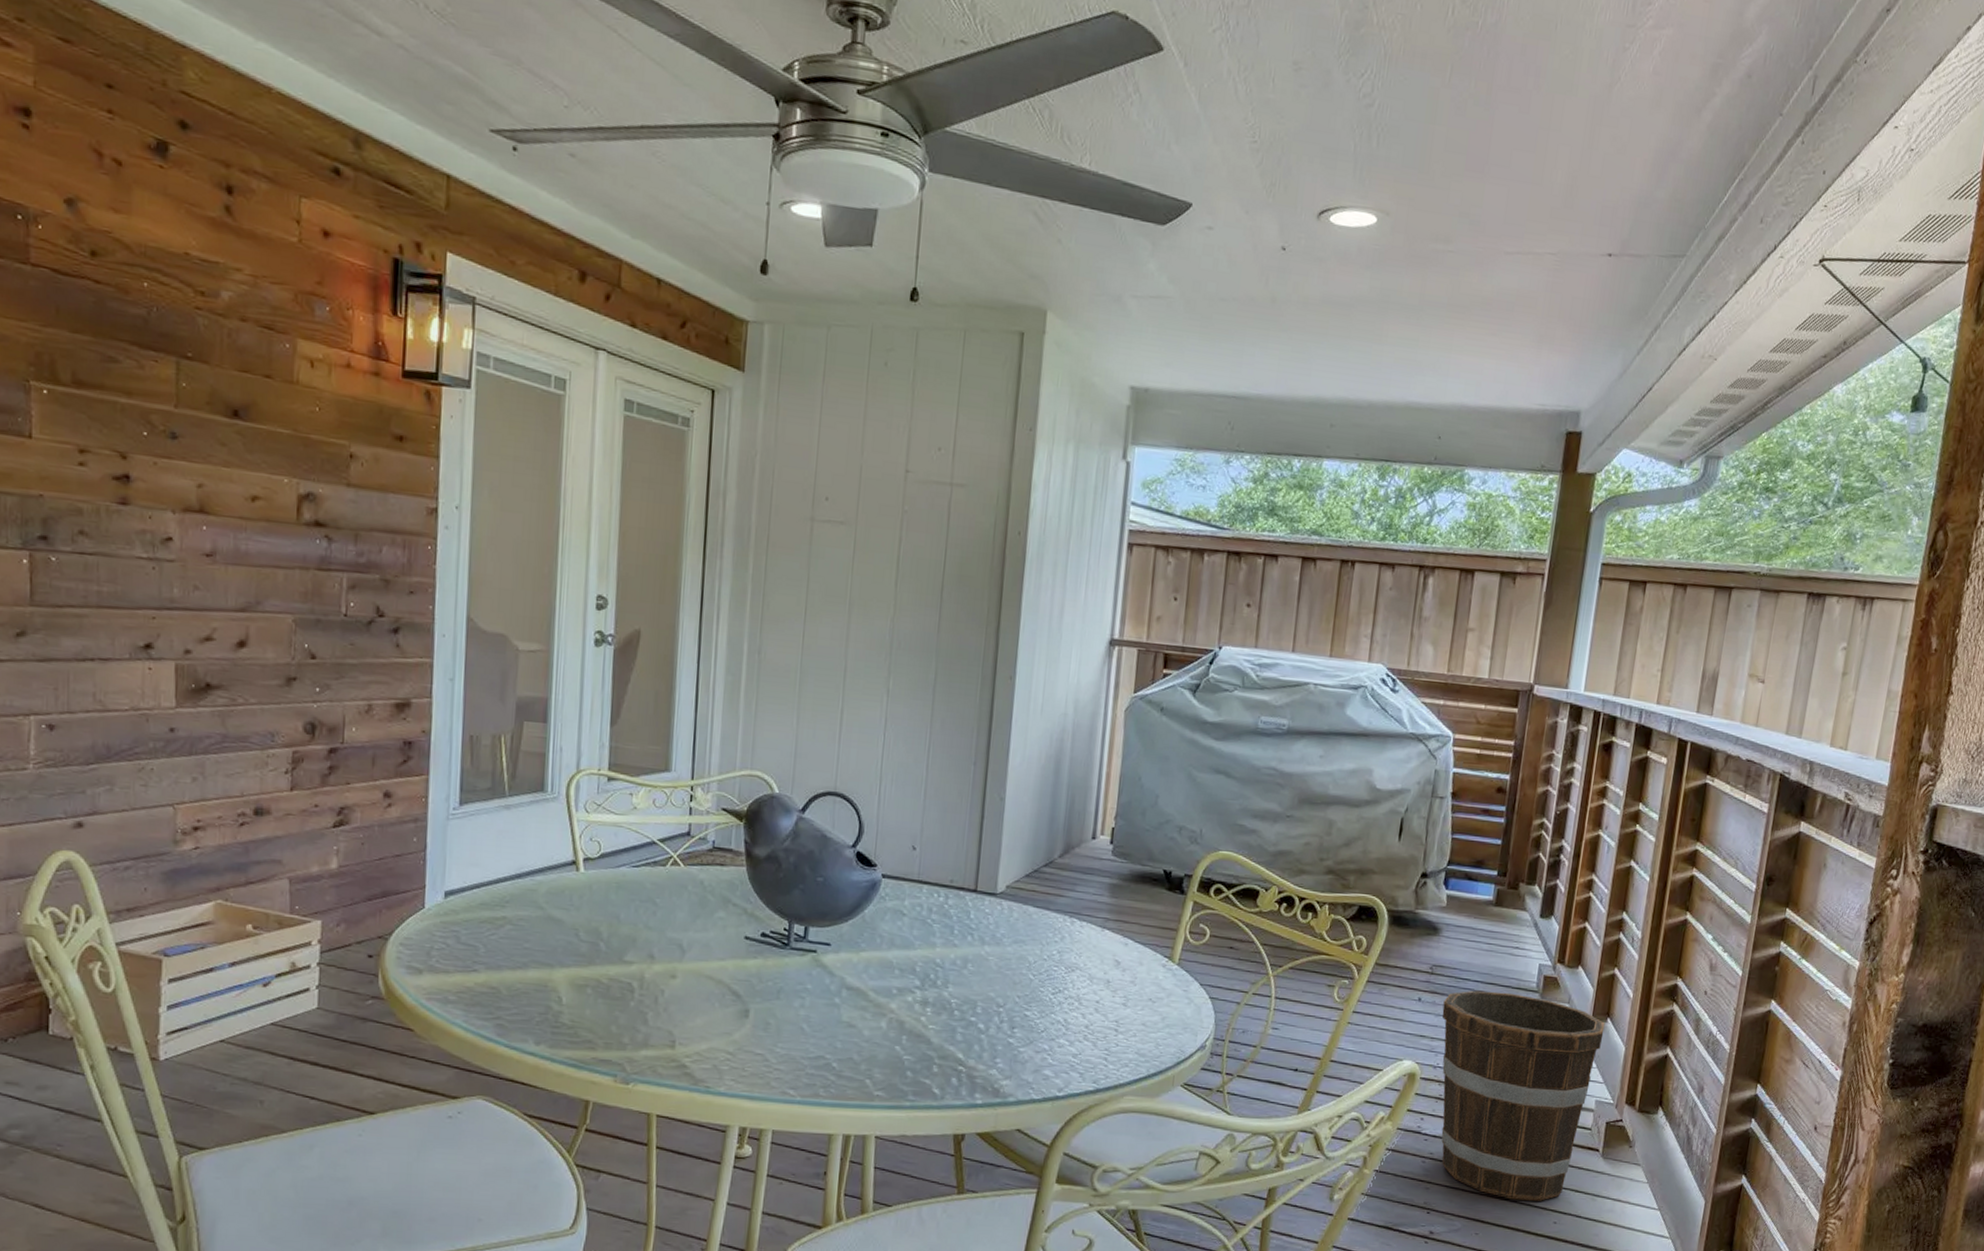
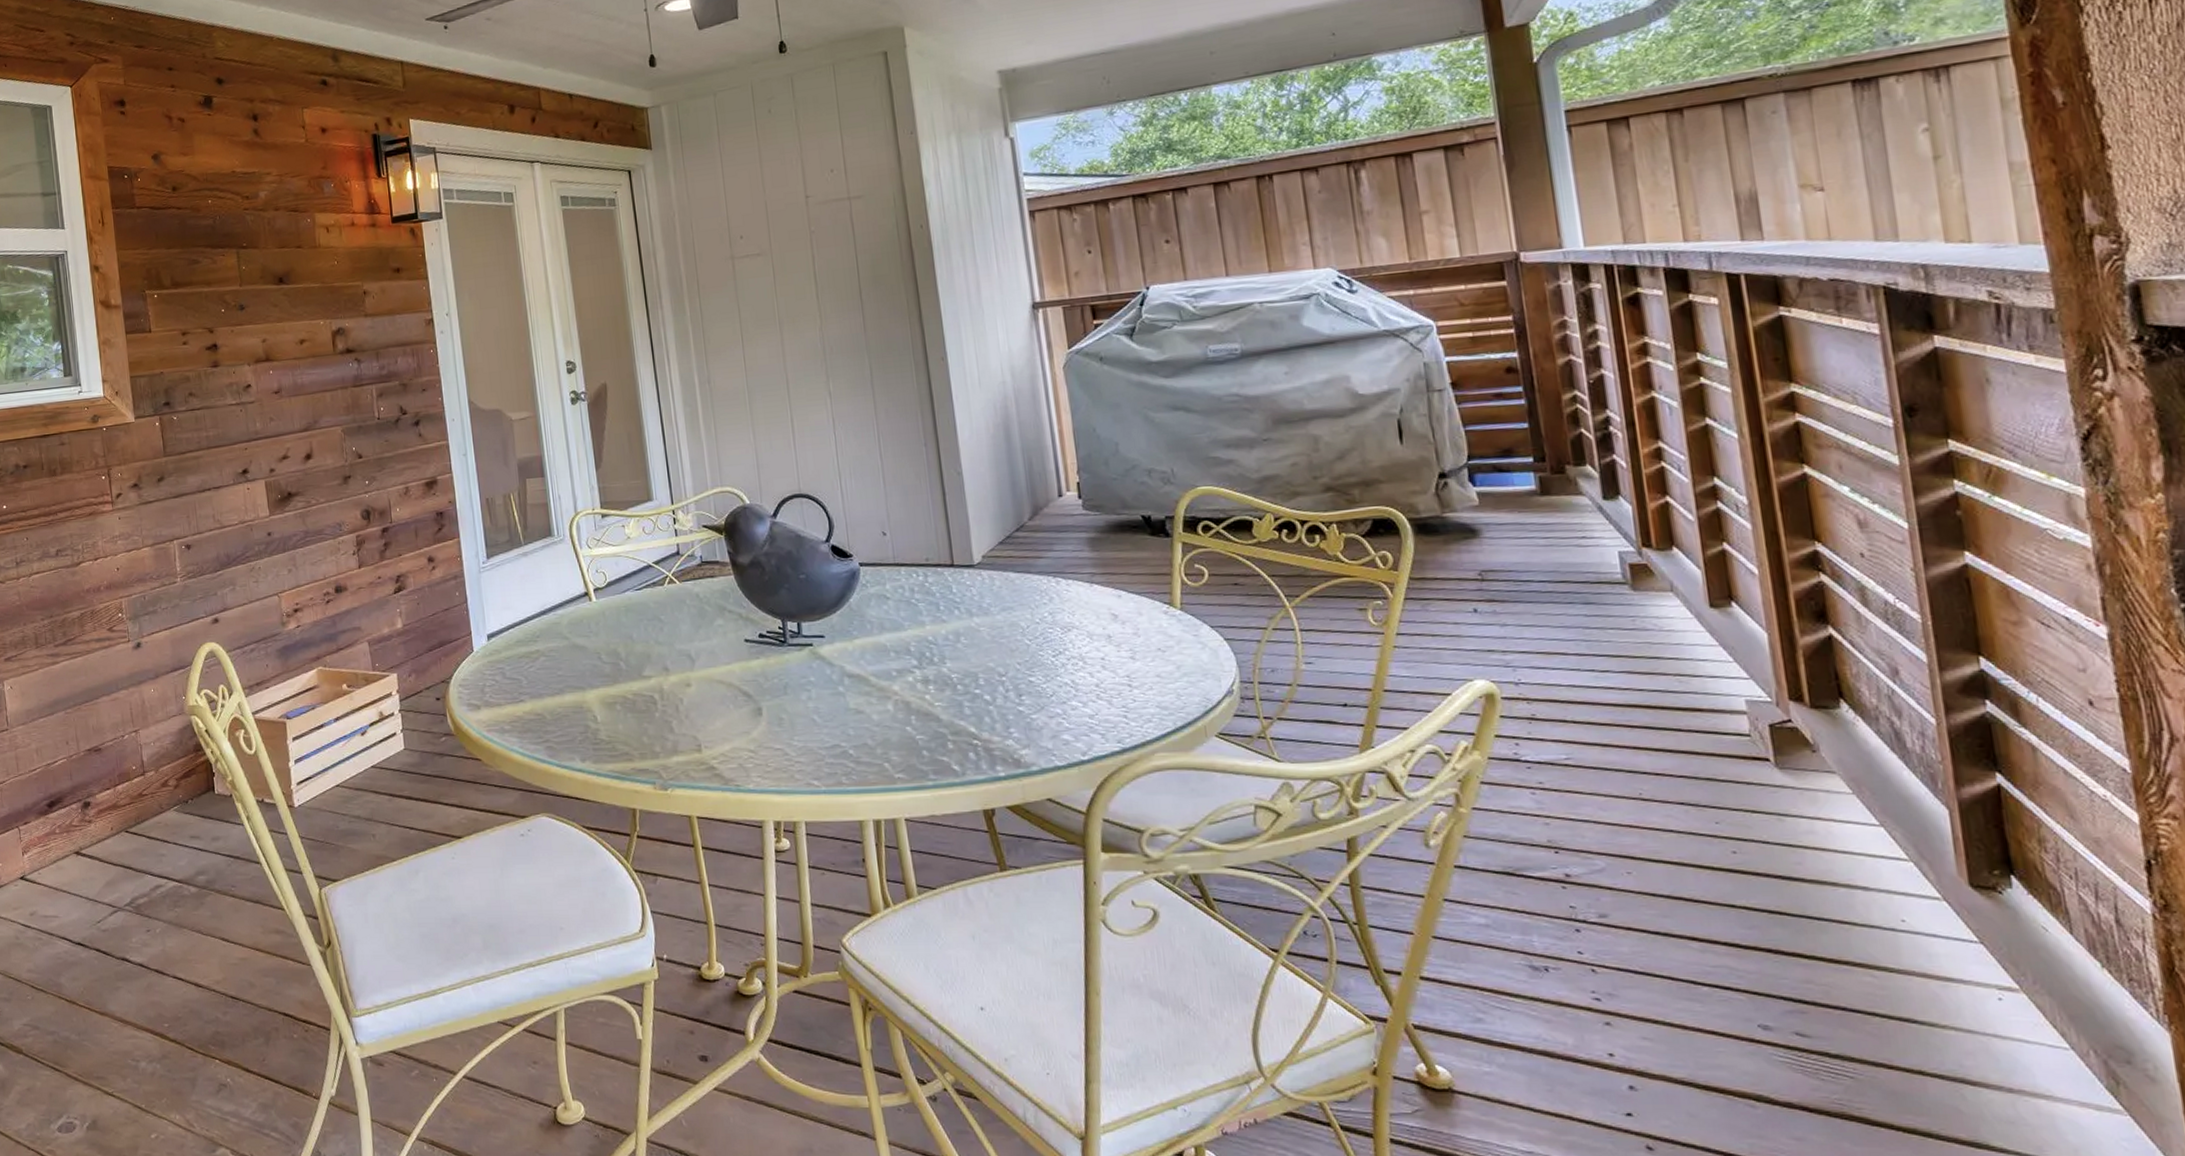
bucket: present [1441,990,1605,1201] -> none [1506,588,1734,829]

